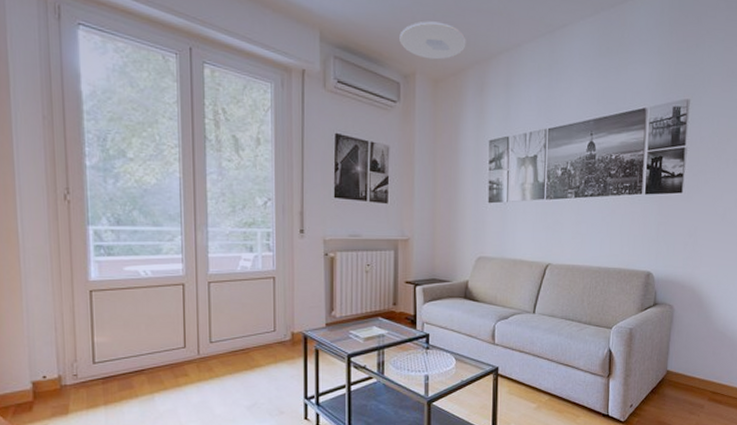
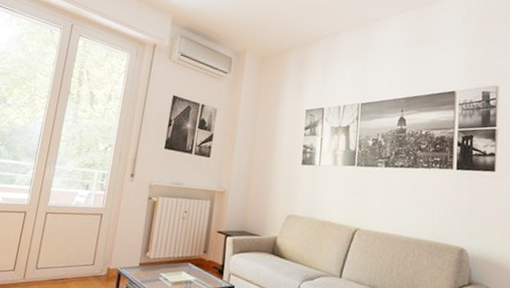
ceiling light: present [399,21,466,60] -> none [235,12,292,42]

